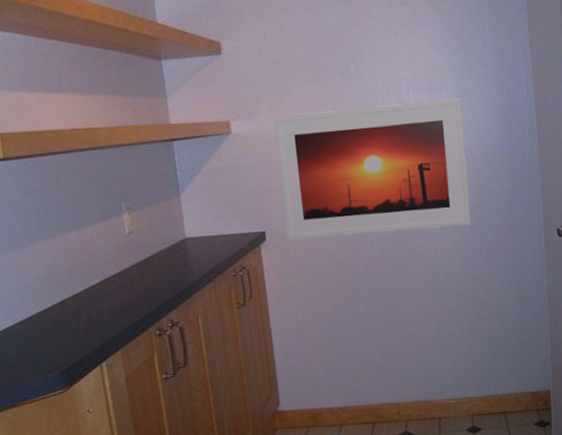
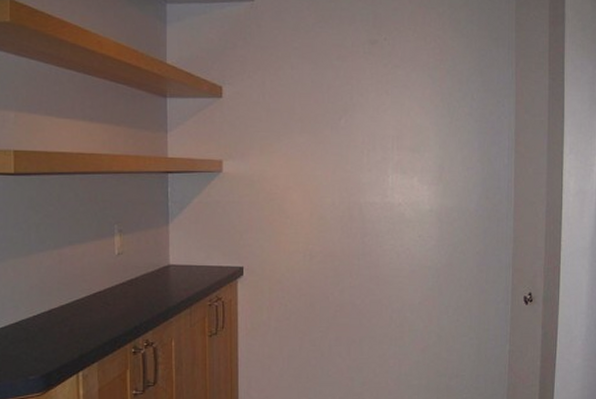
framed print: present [272,98,471,241] -> none [262,160,444,283]

